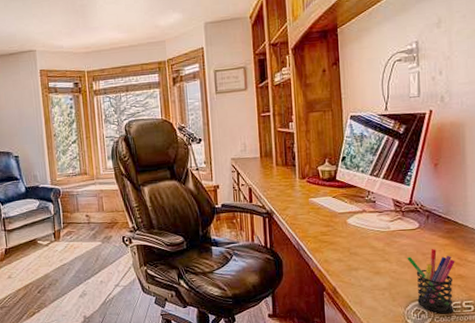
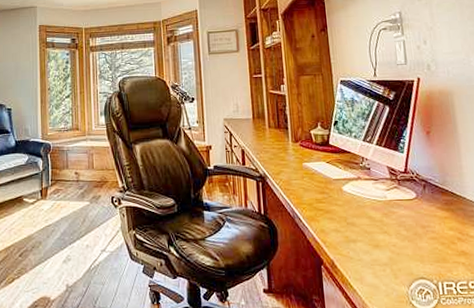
pen holder: present [407,248,455,314] -> none [406,221,460,295]

